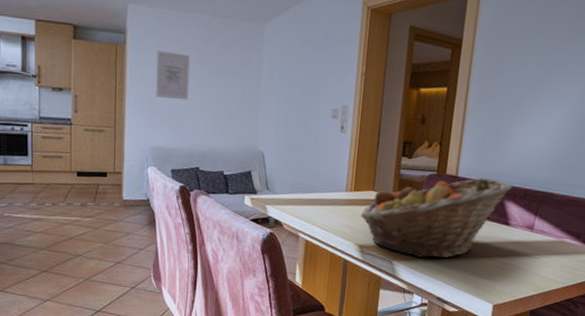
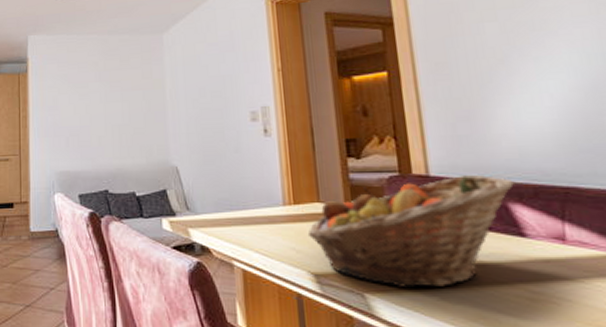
wall art: present [156,50,190,101] -> none [57,74,91,121]

